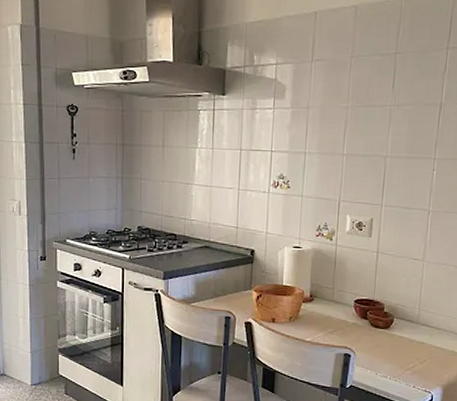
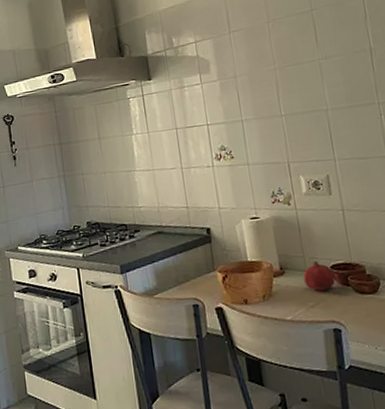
fruit: none [329,293,356,320] -> present [303,260,336,291]

